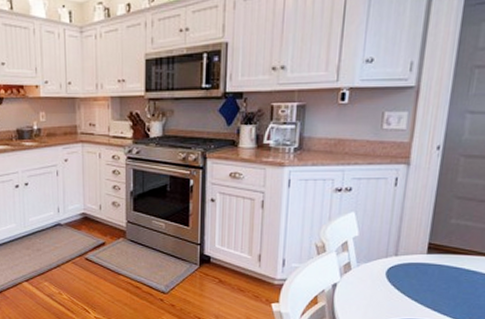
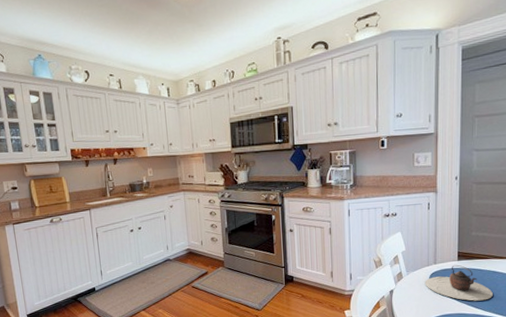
teapot: none [379,259,470,307] -> present [425,264,493,301]

